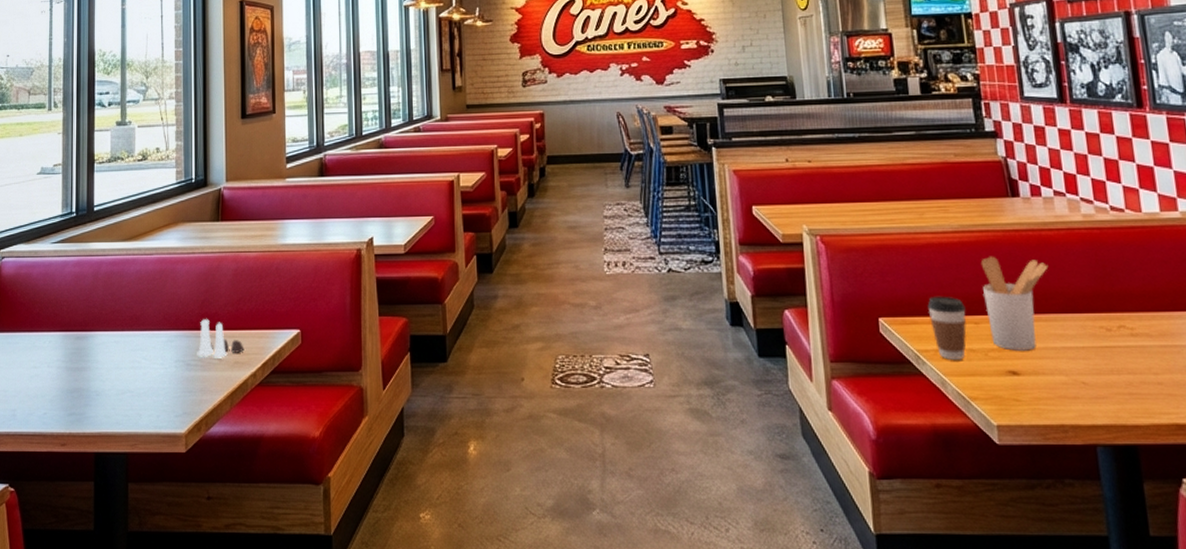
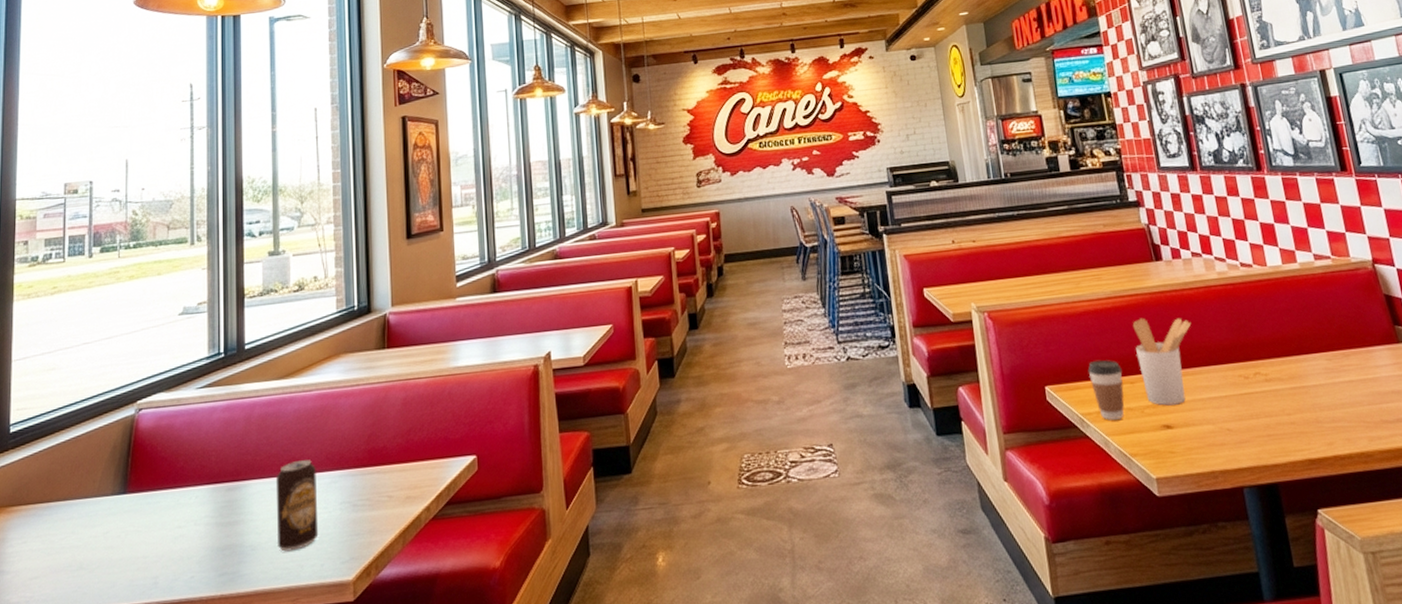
beverage can: none [118,318,156,400] -> present [275,460,319,552]
salt and pepper shaker set: present [197,319,244,358] -> none [364,454,416,496]

